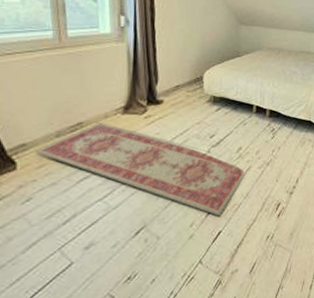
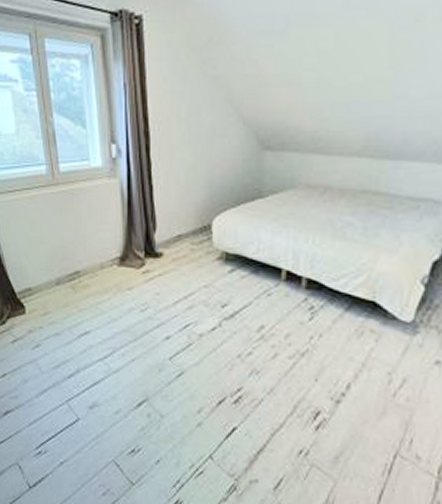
rug: present [34,123,249,216] -> none [39,274,275,409]

